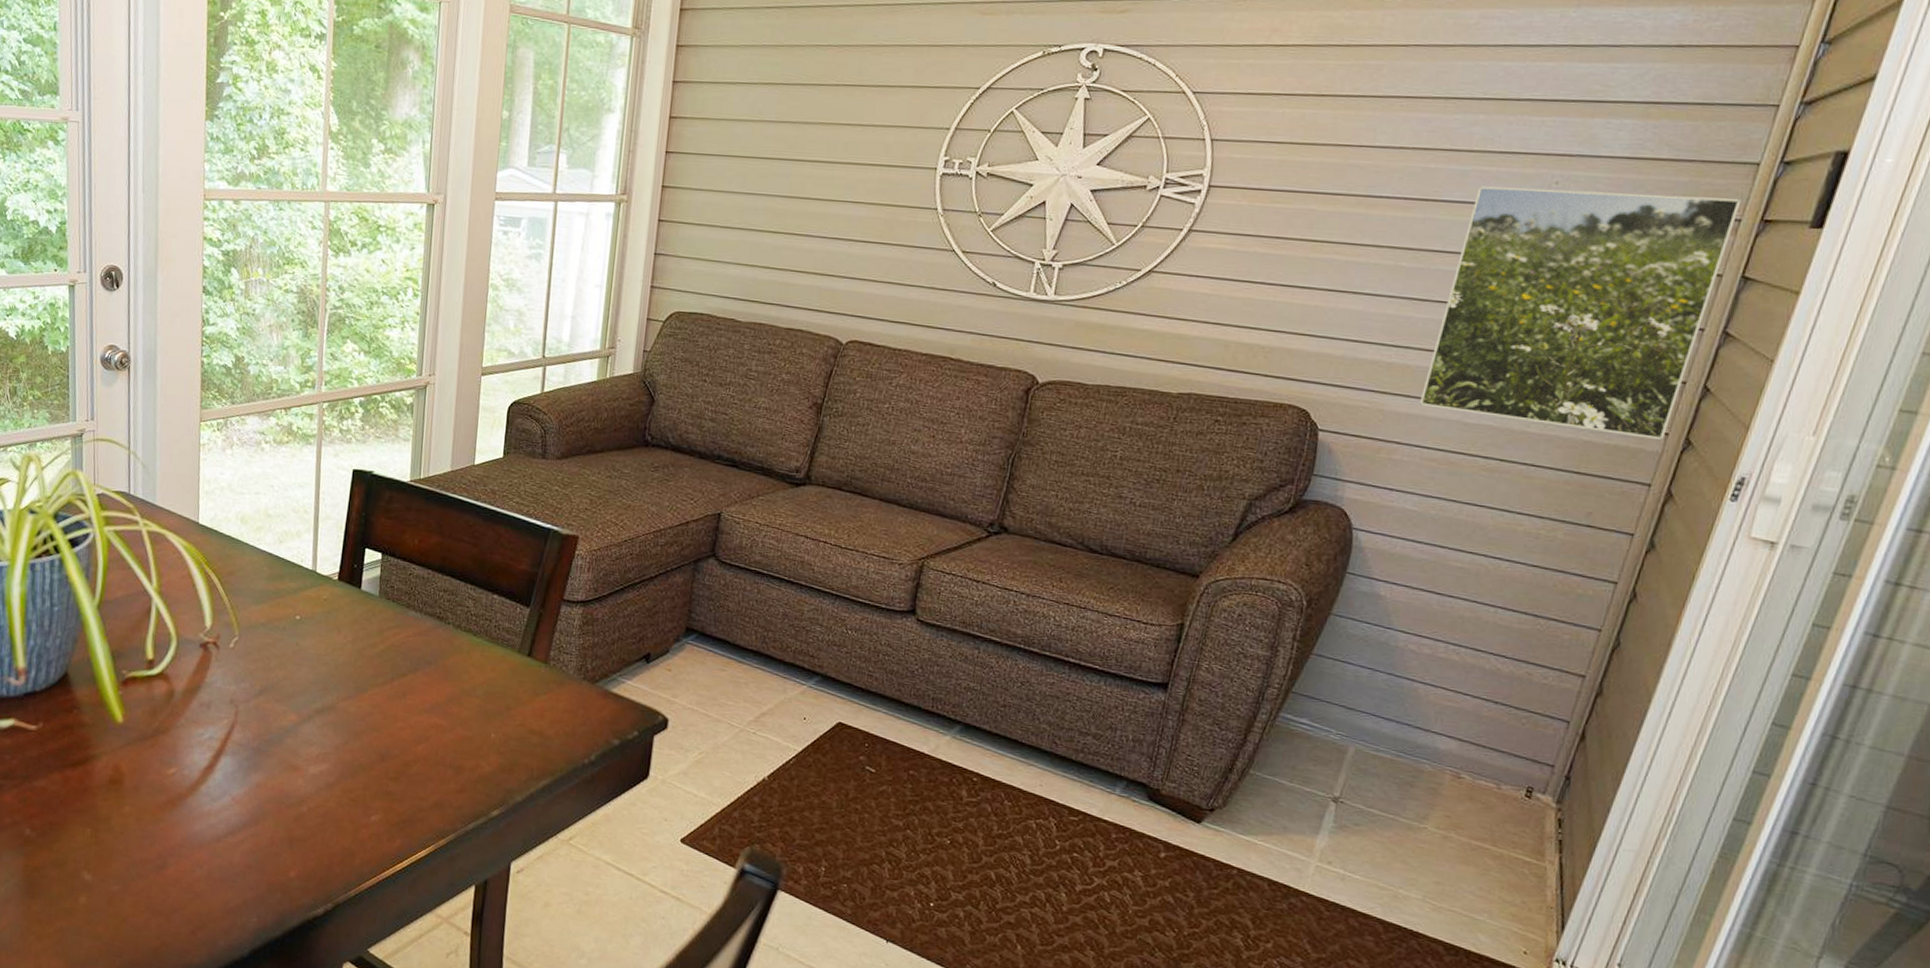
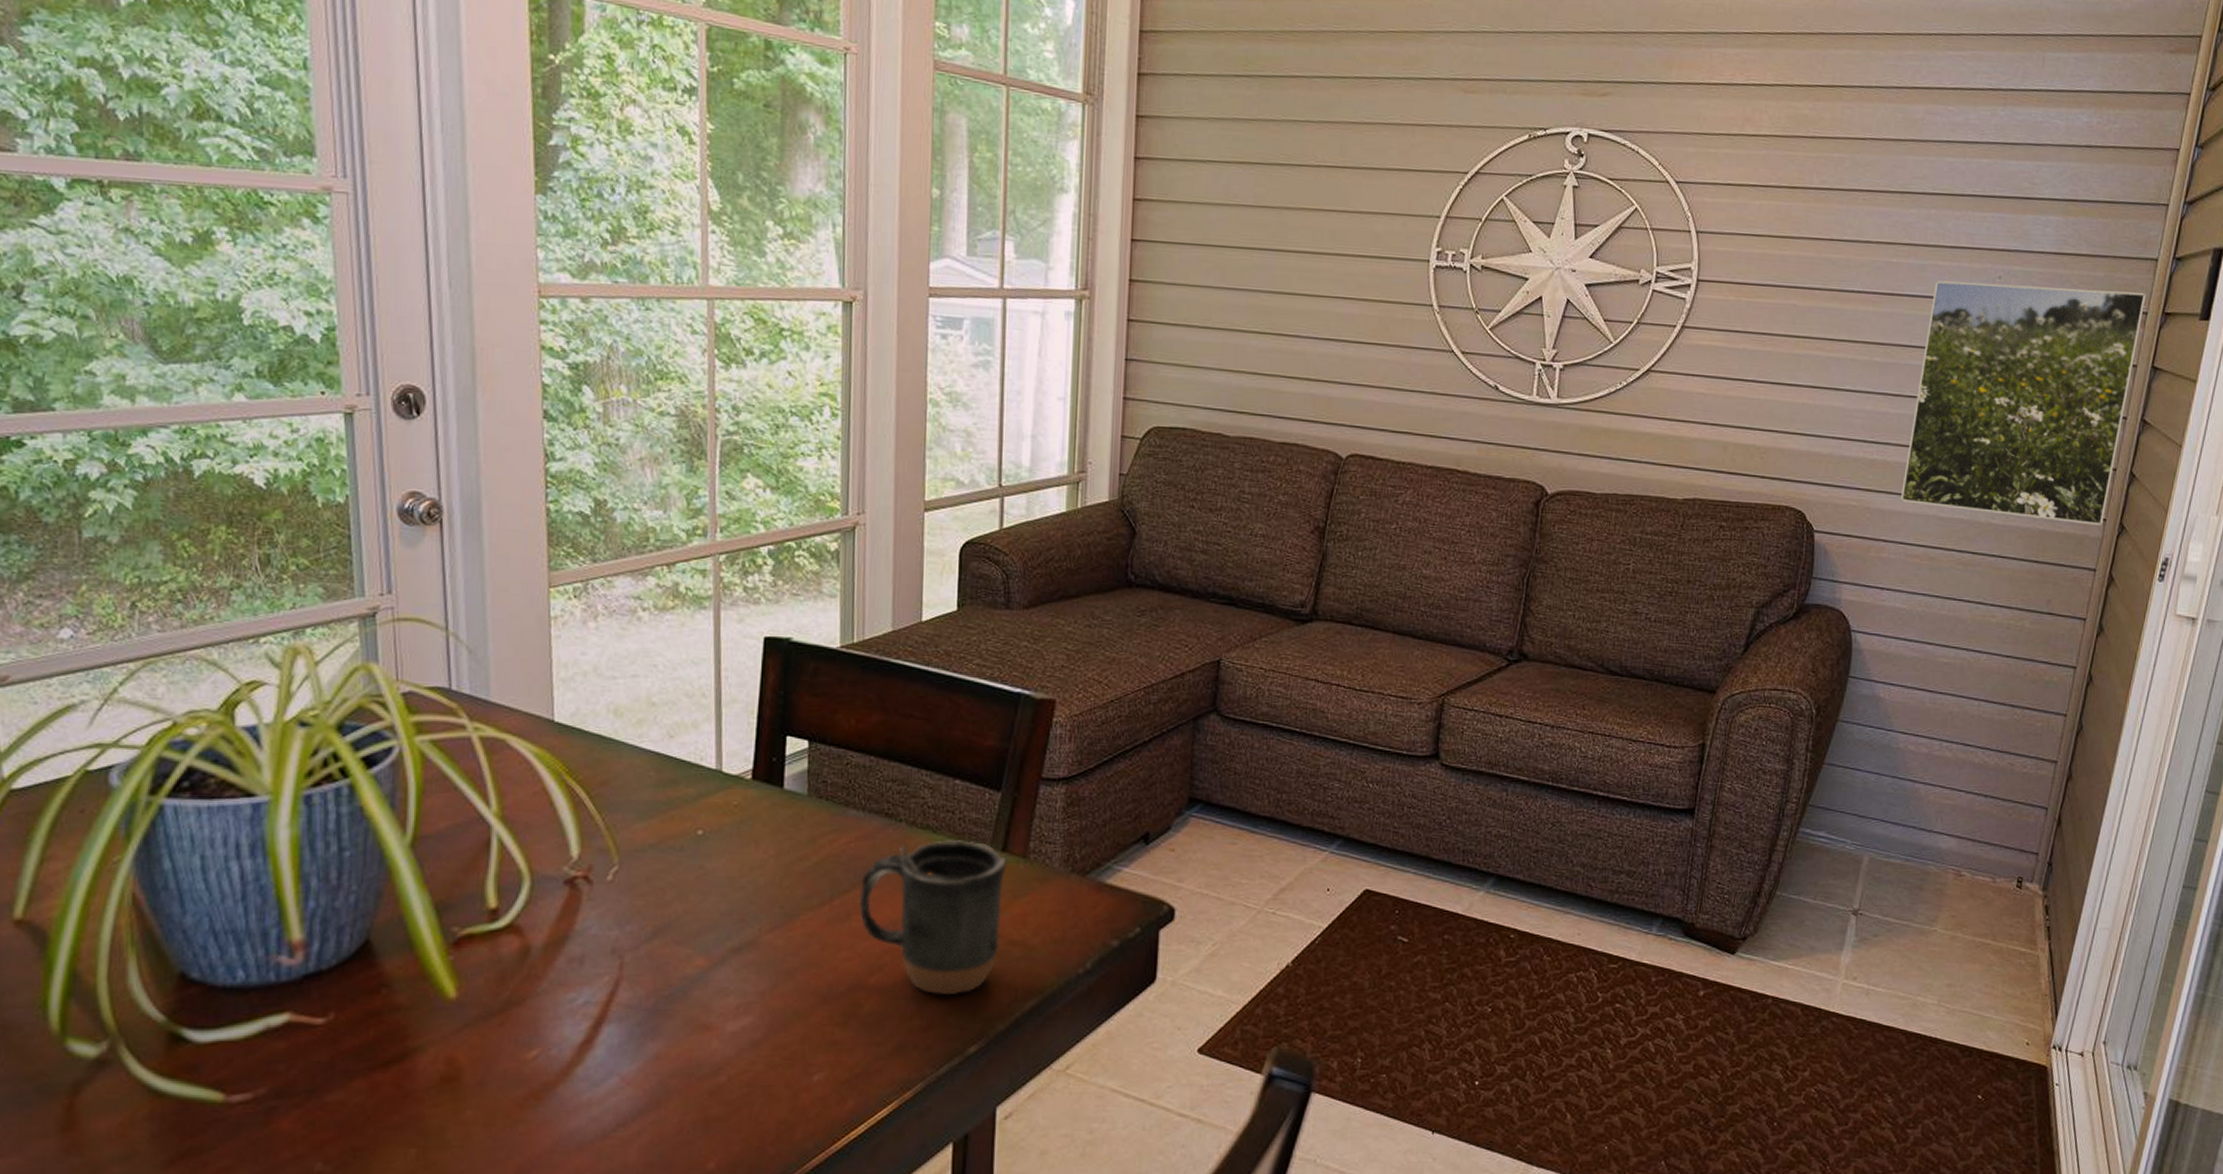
mug: none [413,642,531,768] -> present [859,839,1007,996]

